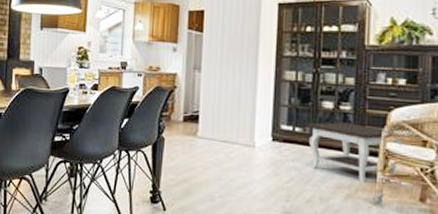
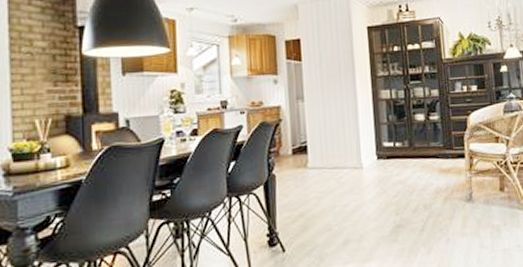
side table: present [307,122,401,183] -> none [405,131,481,184]

